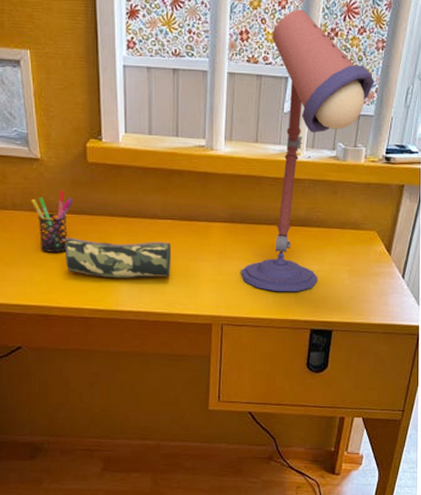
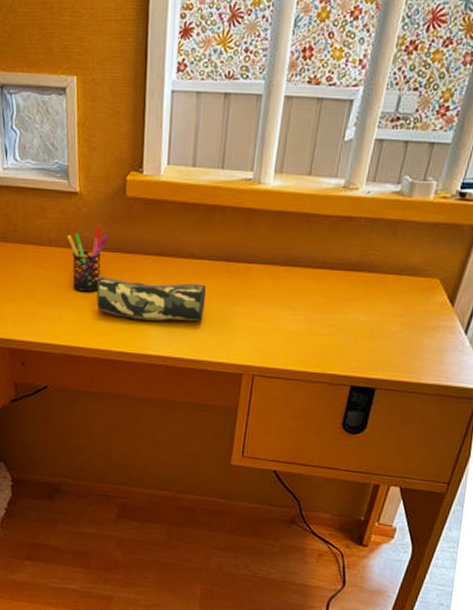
desk lamp: present [241,9,374,292] -> none [278,20,457,344]

